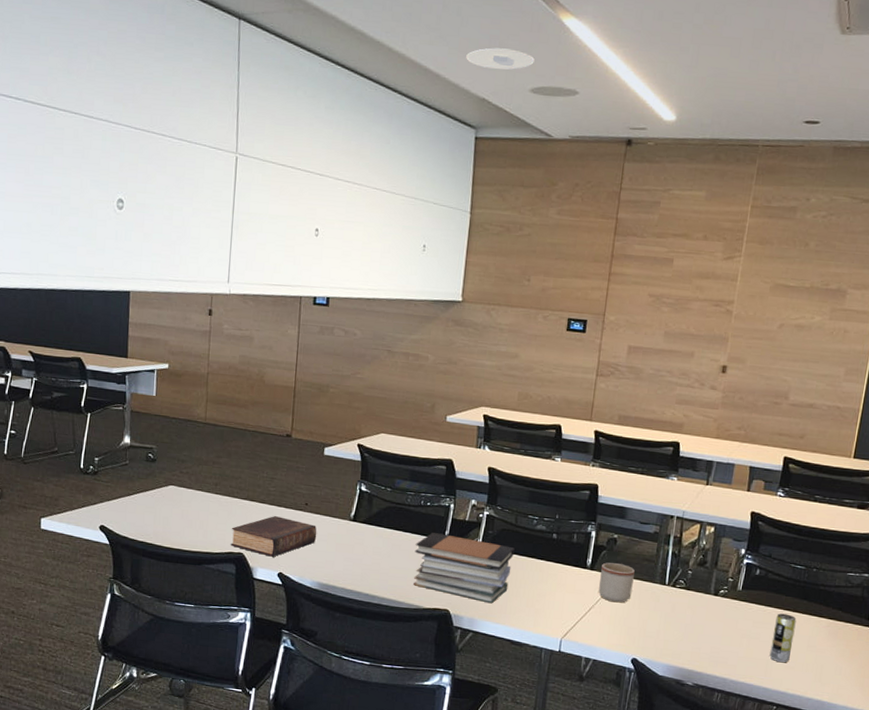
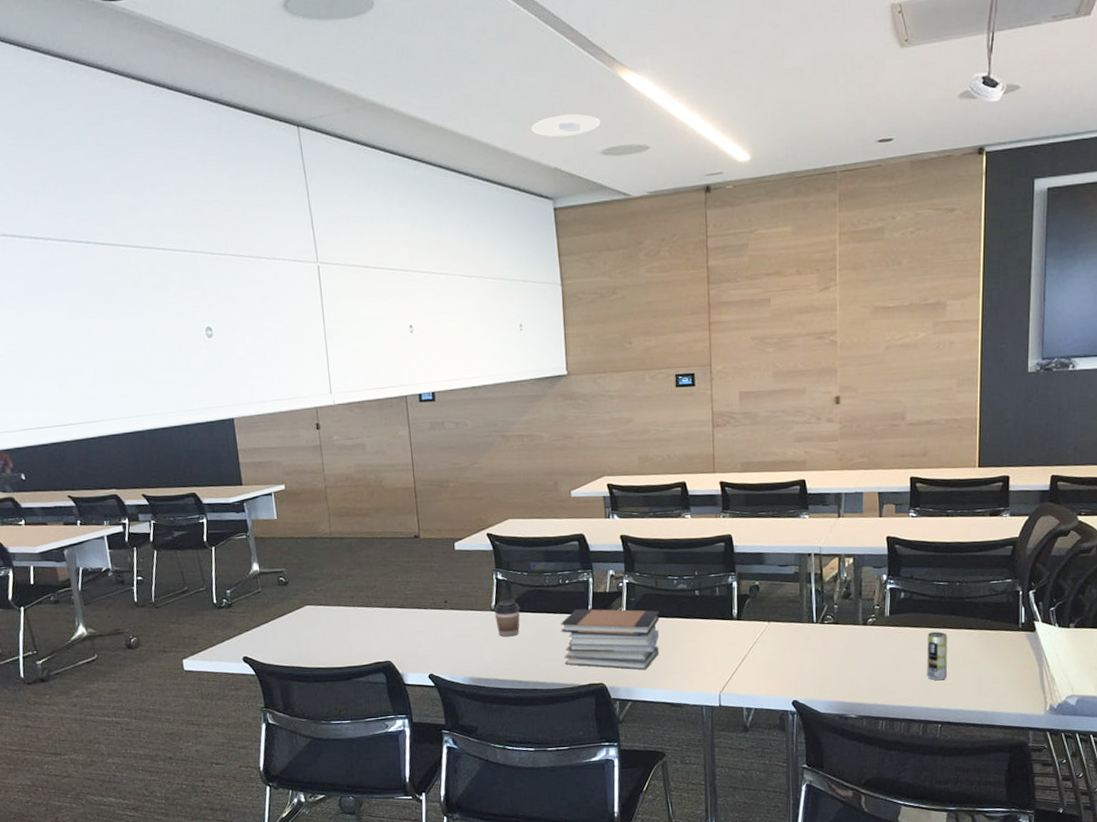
book: present [231,516,317,557] -> none [375,618,461,660]
coffee cup: none [352,512,379,549] -> present [493,599,521,637]
mug: present [598,562,635,603] -> none [748,609,782,649]

